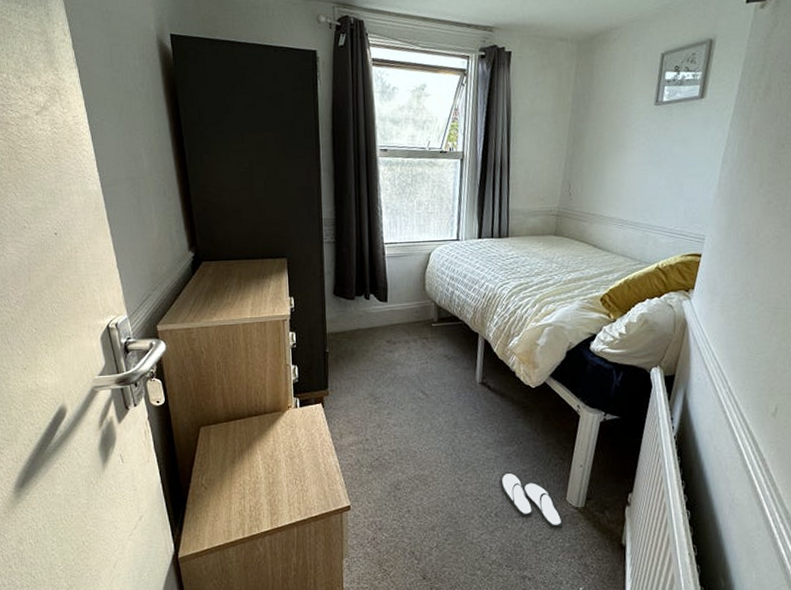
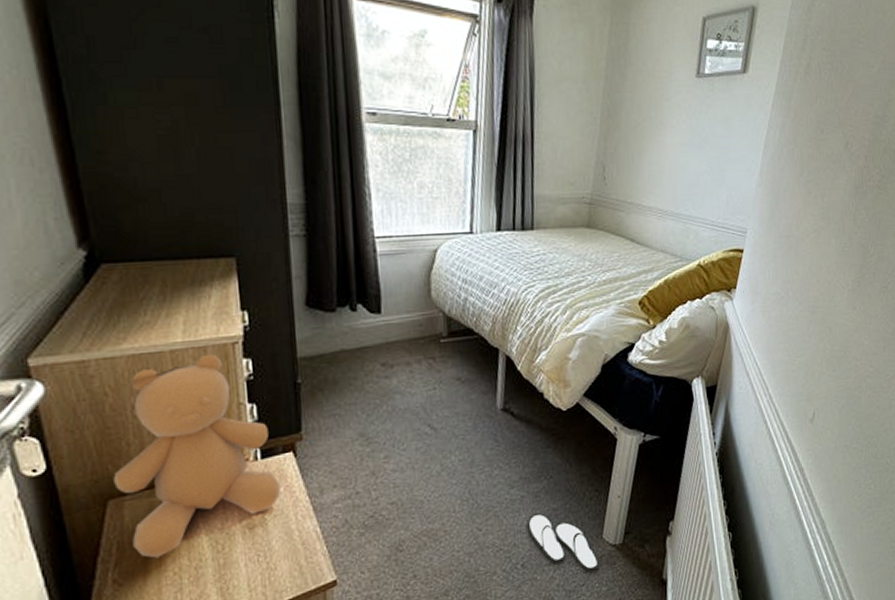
teddy bear: none [204,327,313,472] -> present [113,354,282,559]

